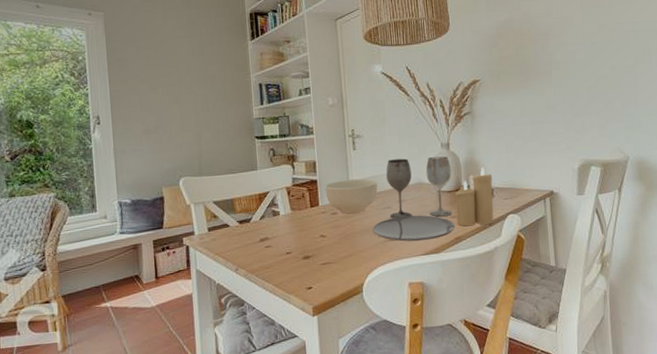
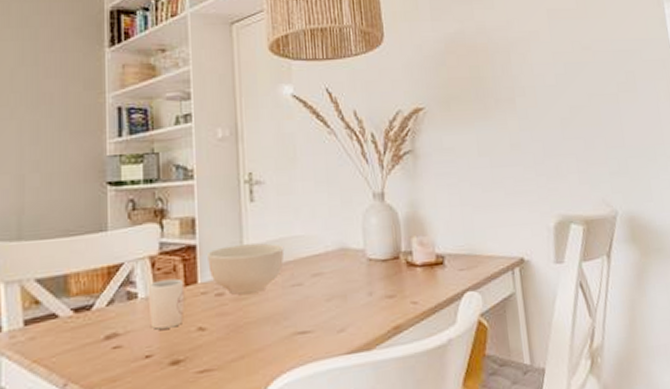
mug: none [286,202,312,236] -> present [148,278,185,330]
plate: present [372,215,455,242] -> none [275,294,392,335]
wineglass: present [386,156,452,219] -> none [296,210,388,301]
candle: present [455,167,494,227] -> none [393,225,446,311]

